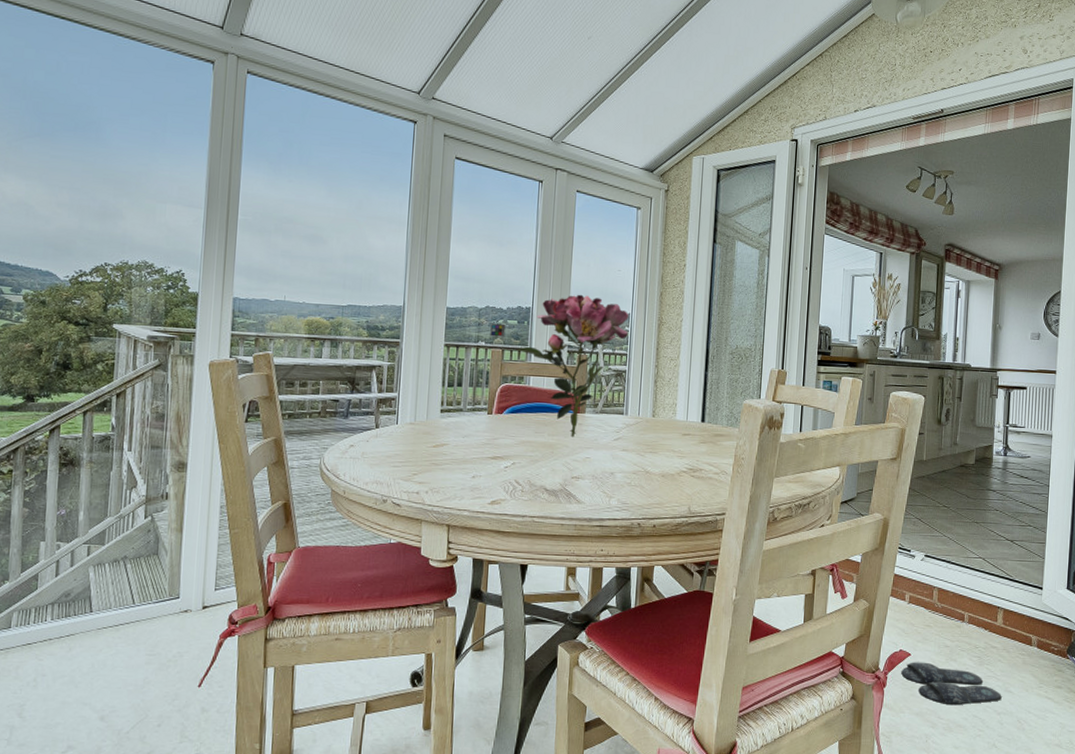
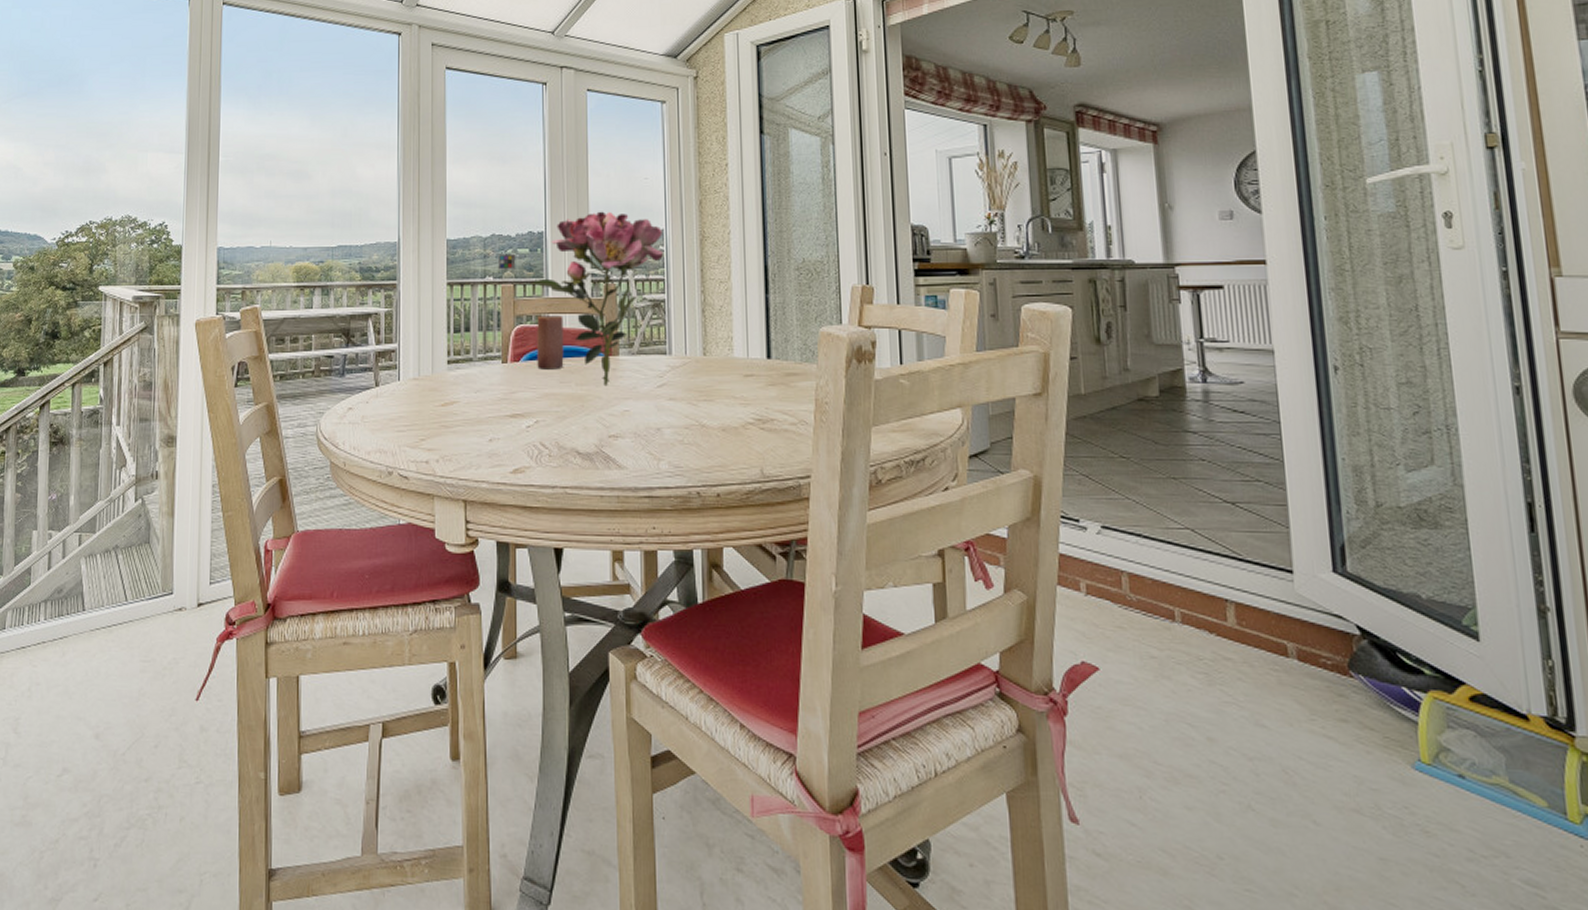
candle: none [517,377,542,422] -> present [537,315,564,370]
slippers: present [901,662,1002,706] -> none [1088,679,1252,745]

